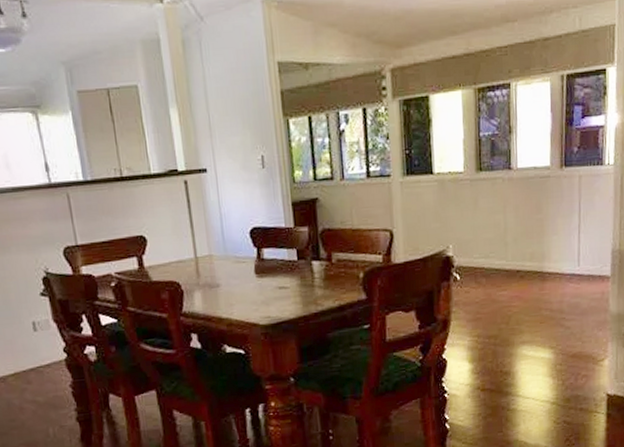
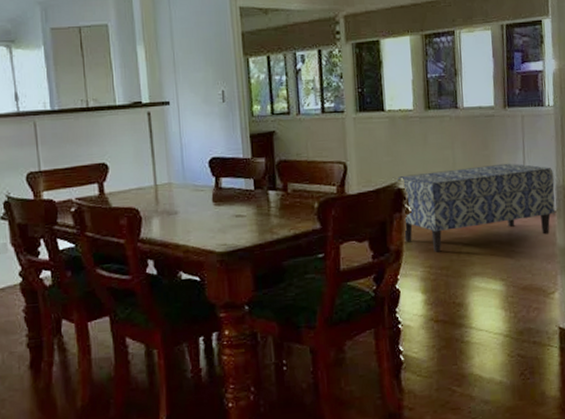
bench: none [445,227,610,321] -> present [397,163,555,253]

